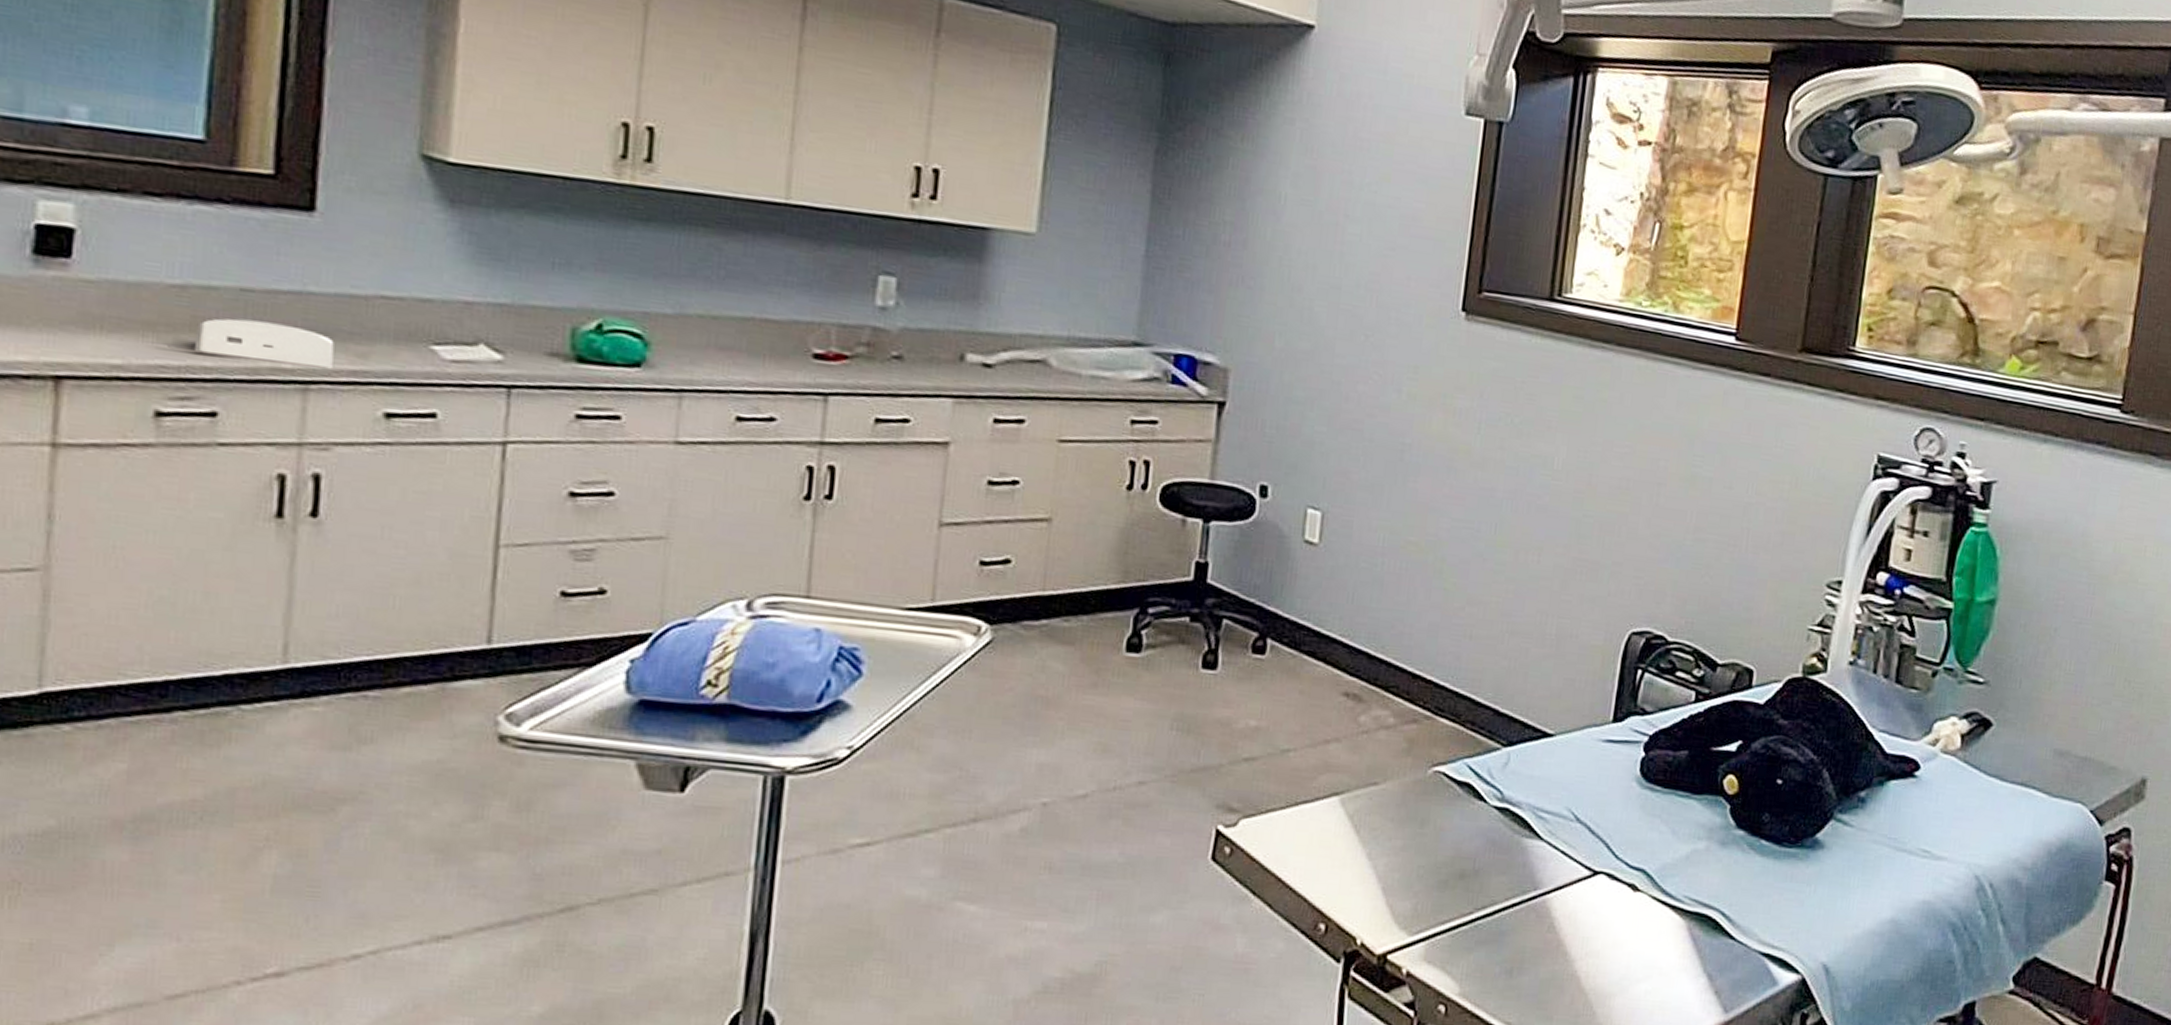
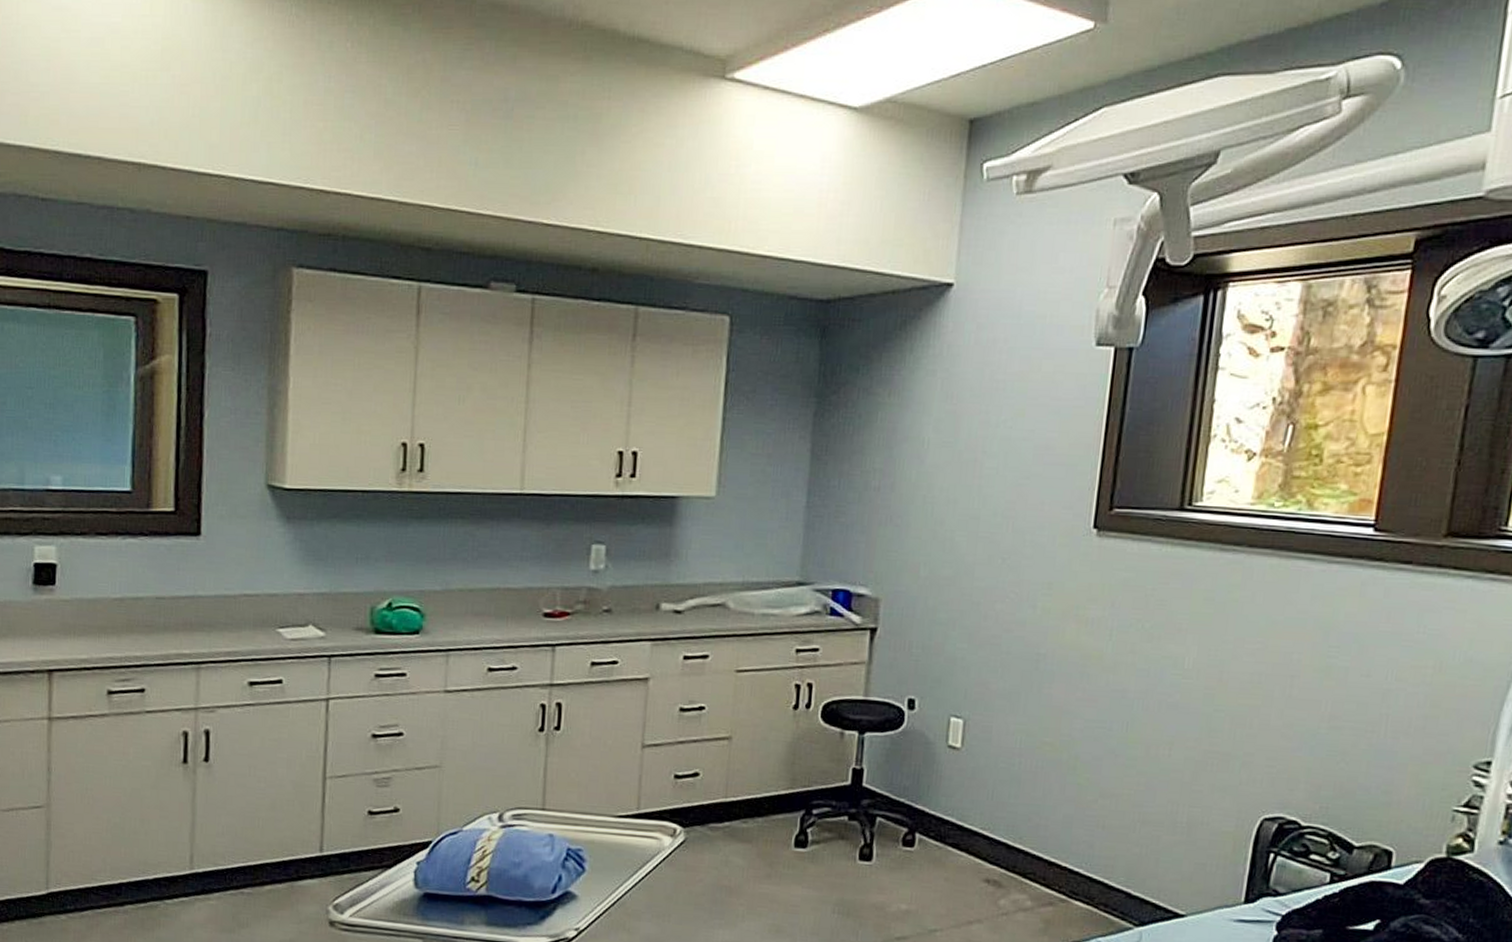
tissue dispenser: present [193,318,334,370] -> none [129,619,215,653]

